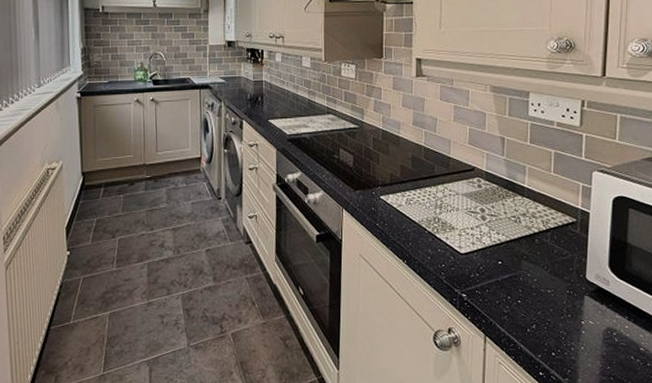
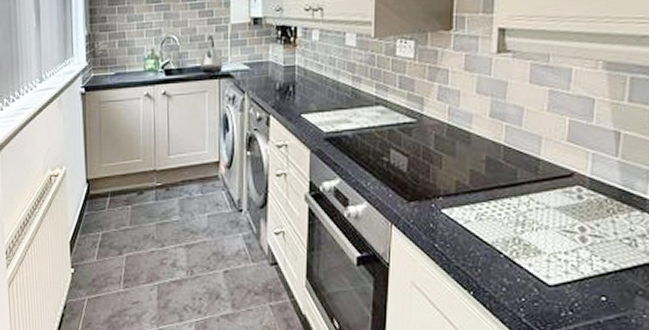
kettle: none [183,52,203,86] -> present [200,34,223,75]

